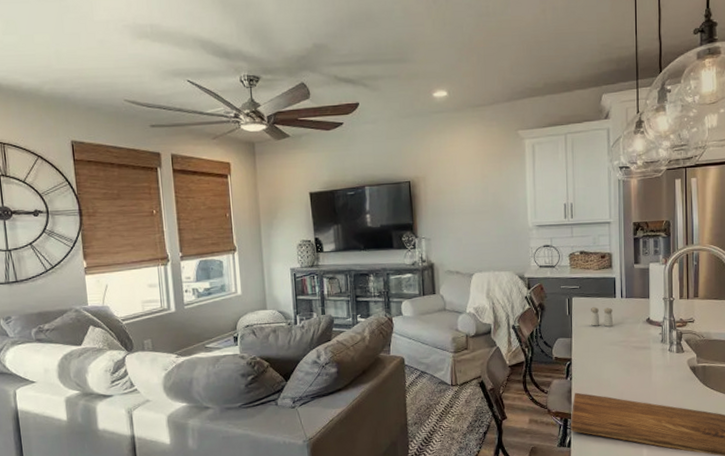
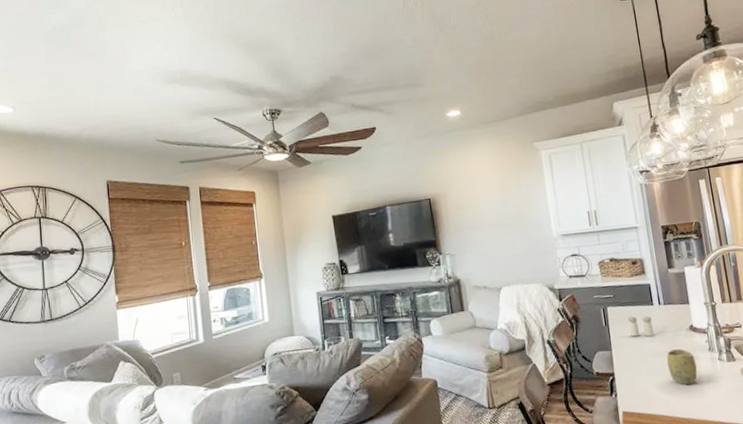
cup: none [622,338,648,373] -> present [666,348,698,386]

